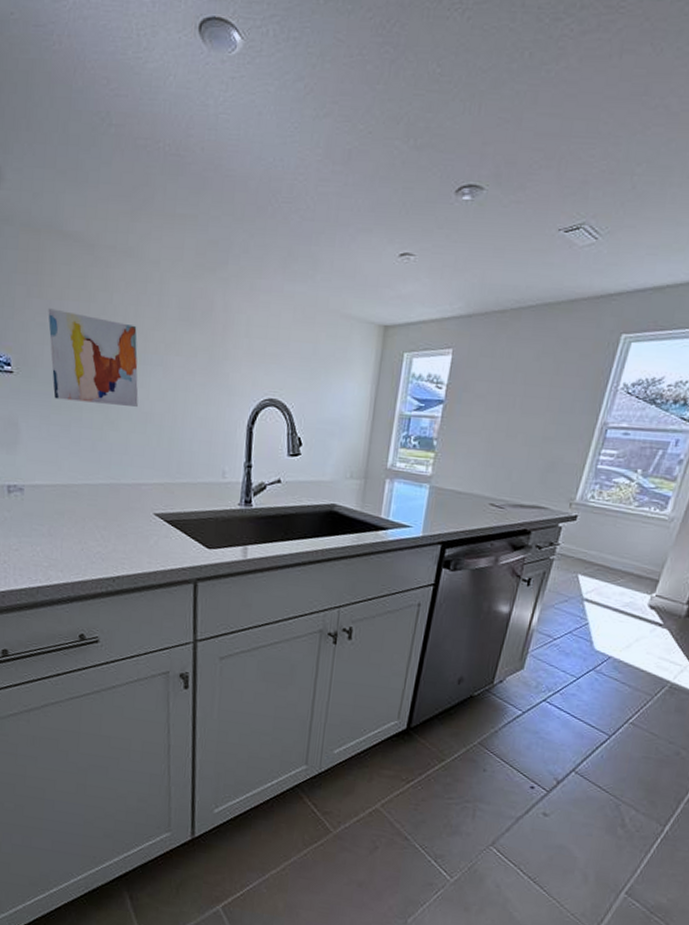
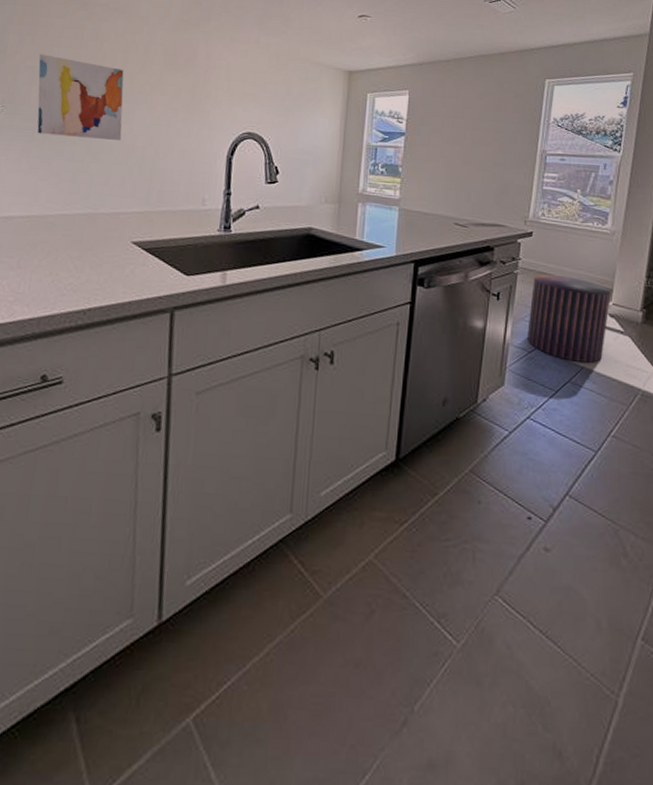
stool: none [554,561,656,654] -> present [527,274,611,363]

